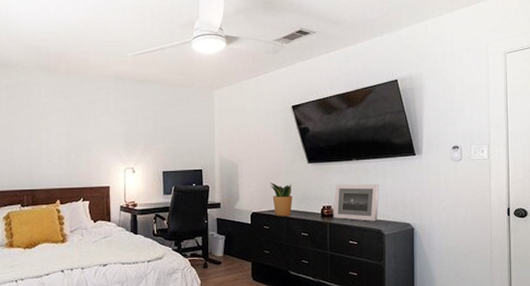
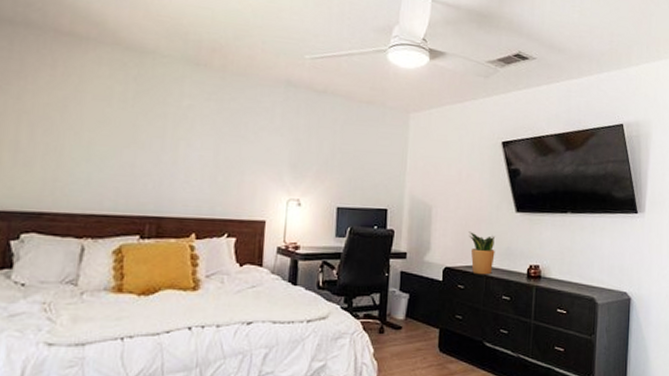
picture frame: present [333,184,379,221] -> none [540,240,595,287]

